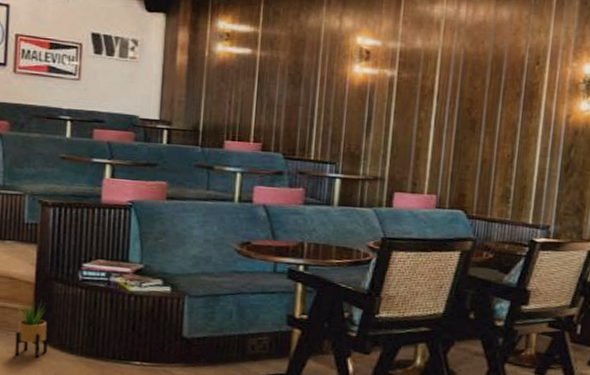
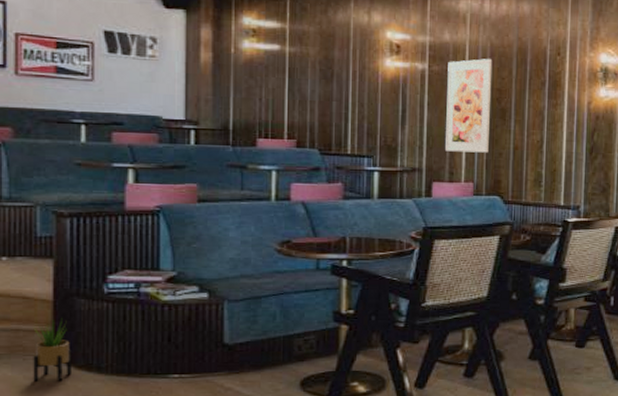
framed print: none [410,66,466,165] -> present [445,59,493,153]

